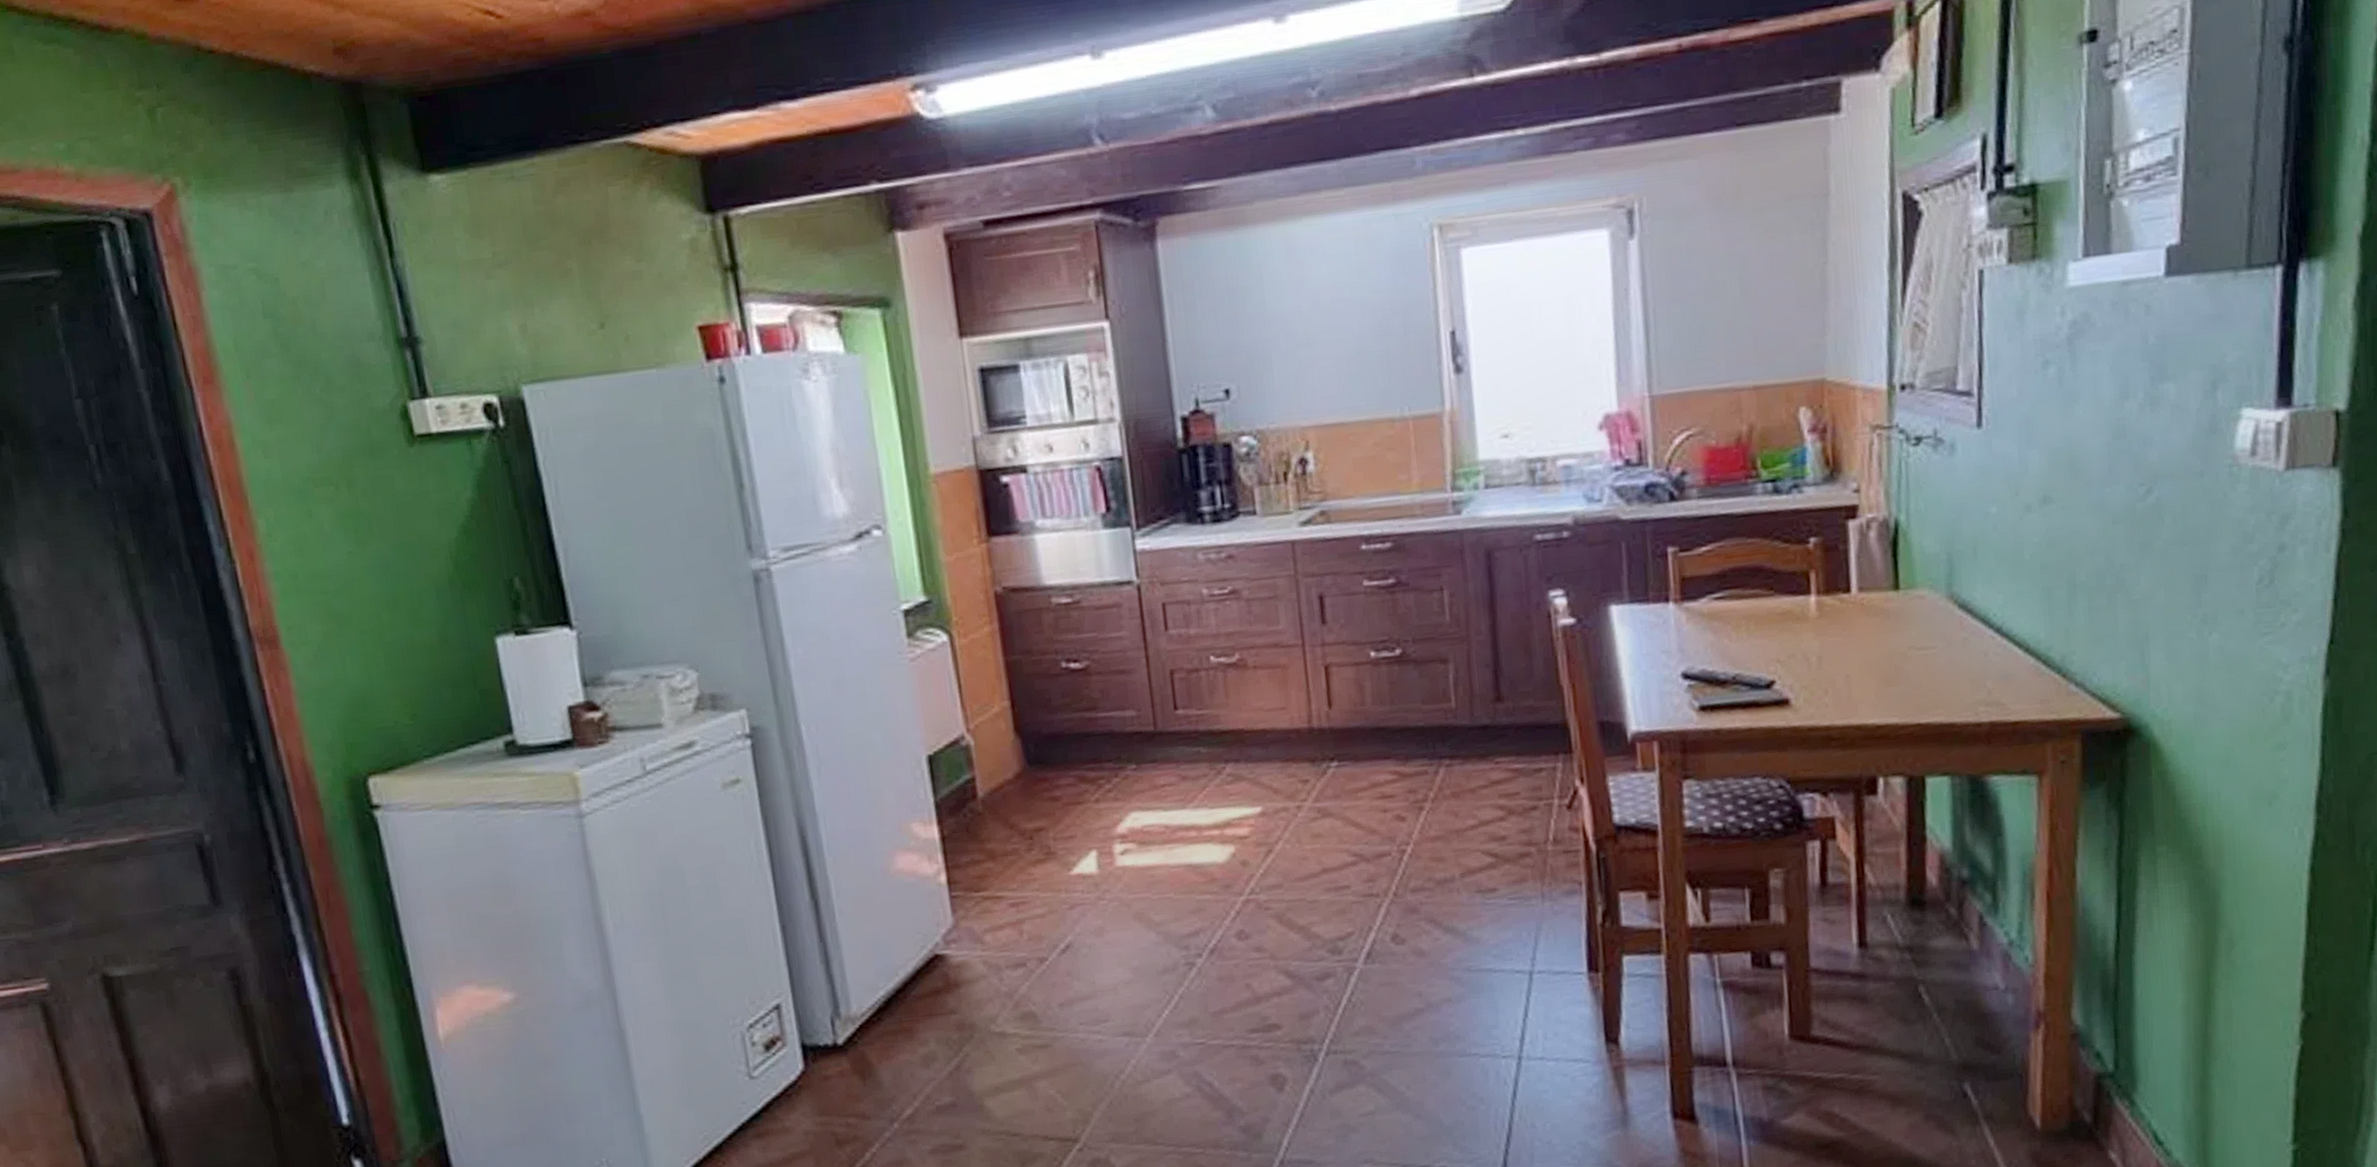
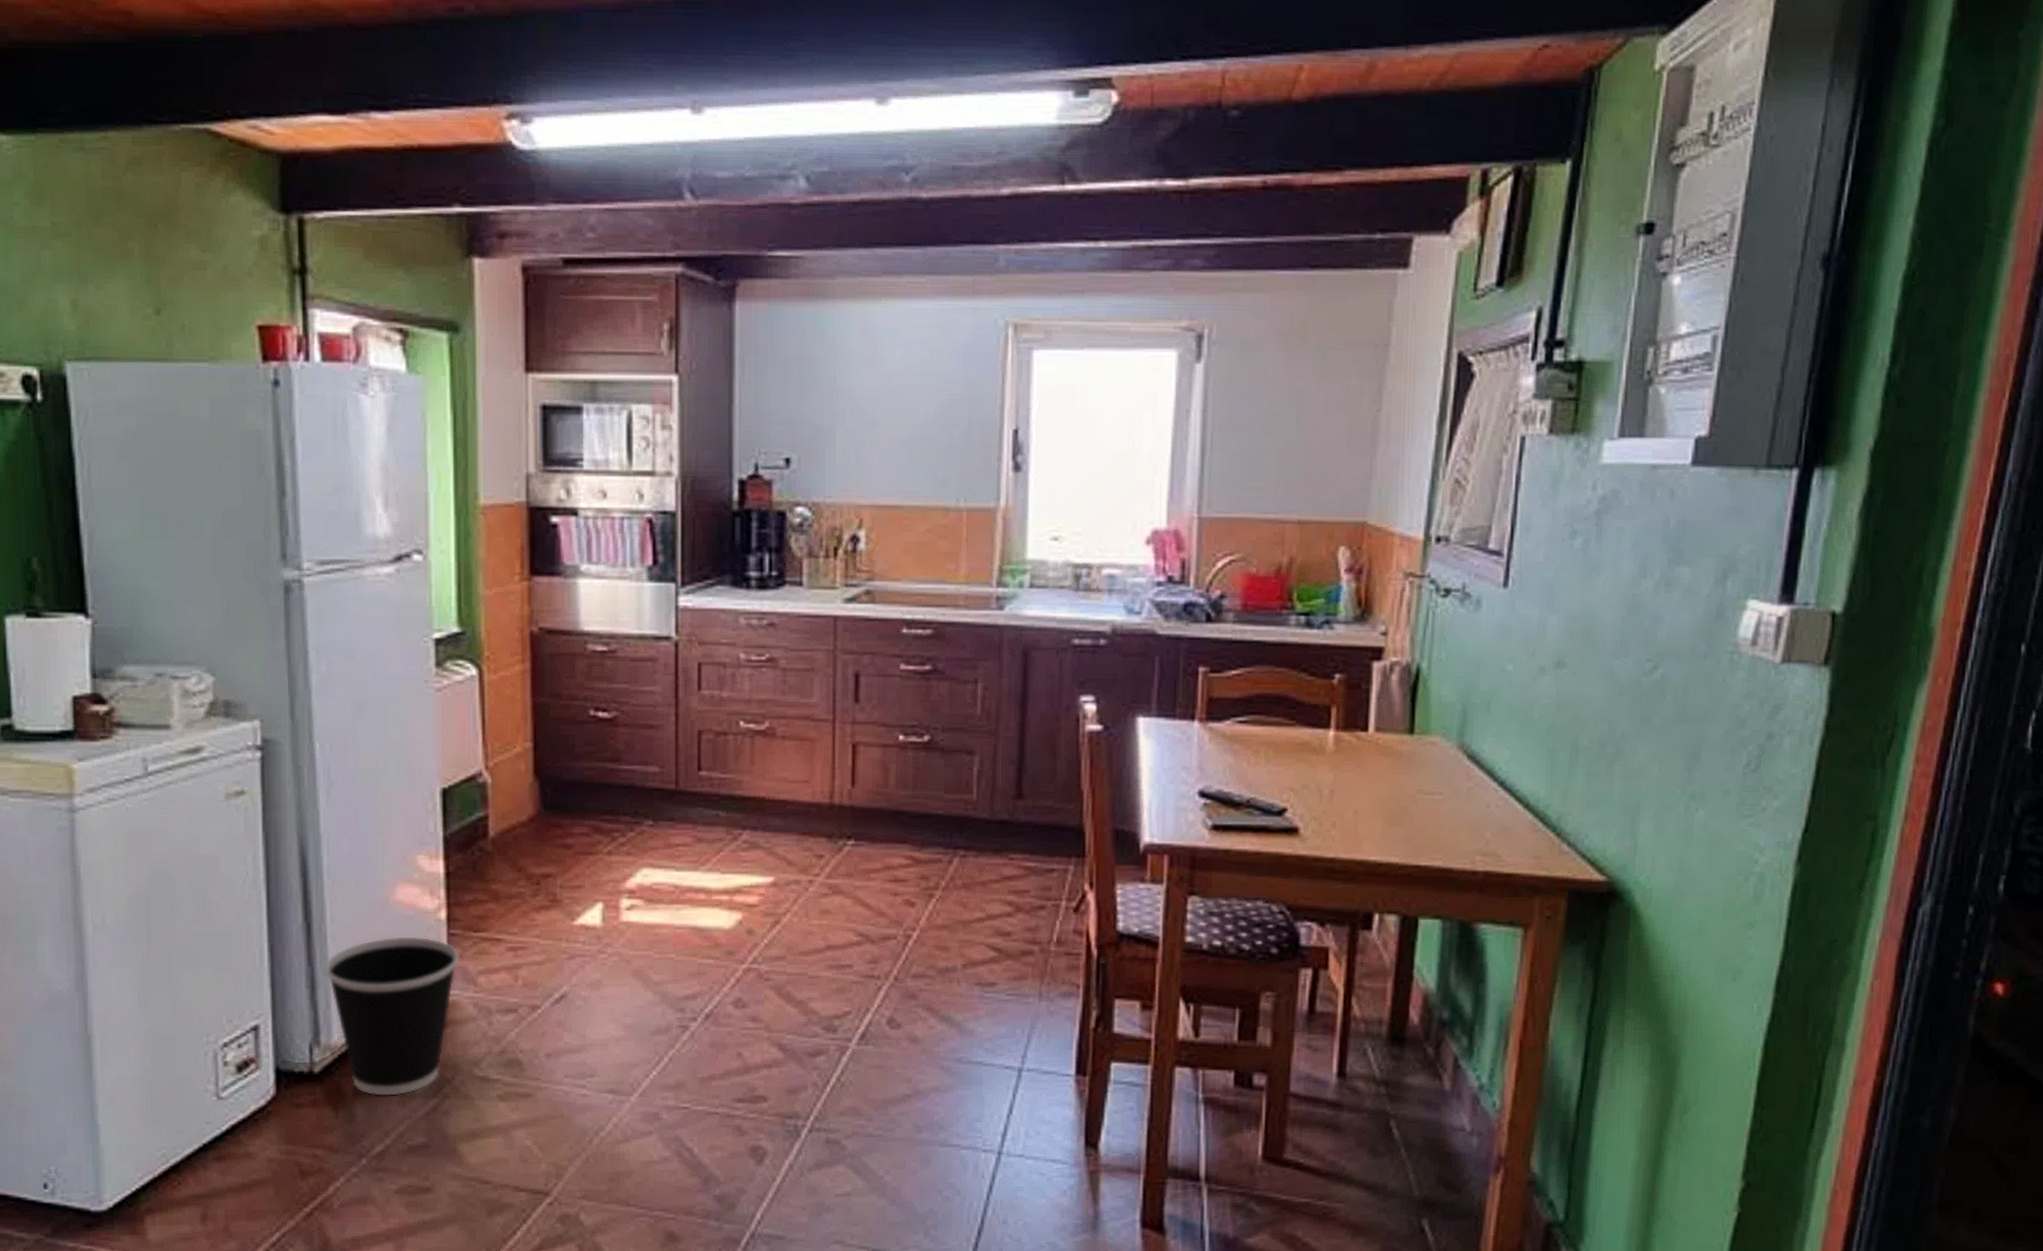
wastebasket: none [836,902,964,1062] -> present [325,936,459,1096]

